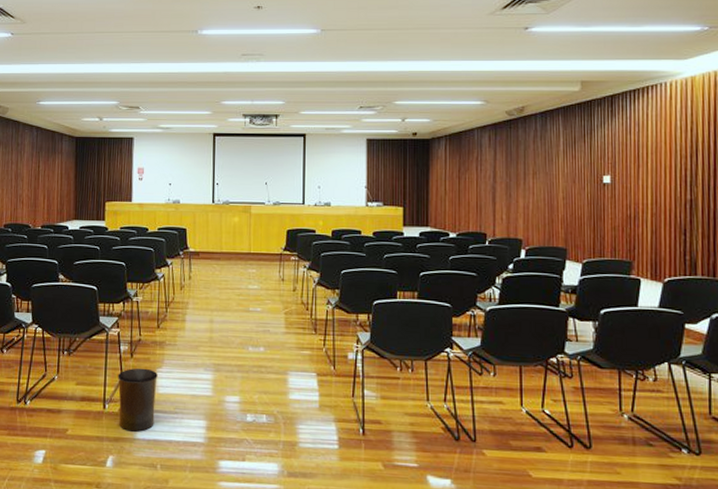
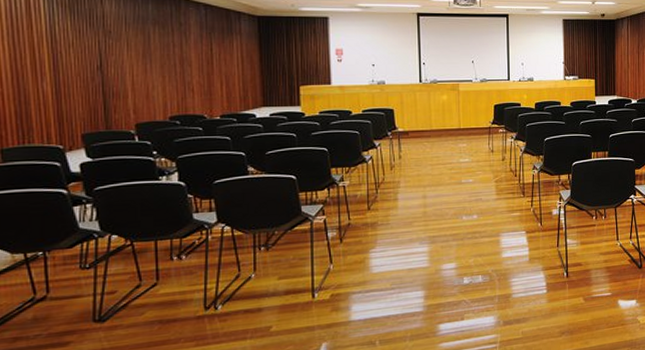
waste bin: present [118,368,158,432] -> none [327,251,371,316]

